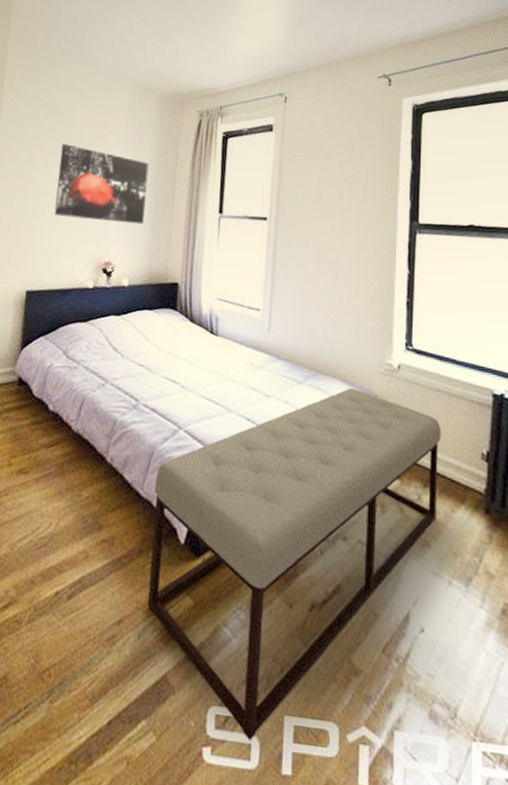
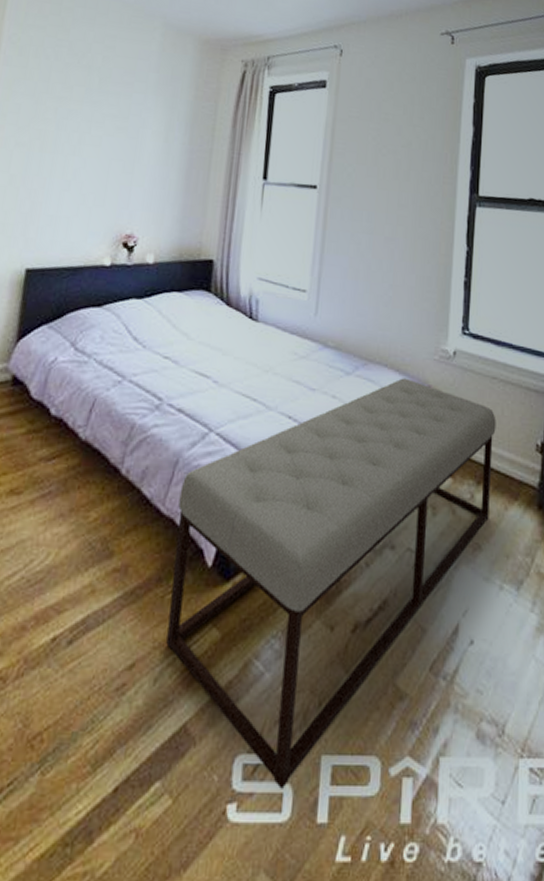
wall art: present [54,144,149,225] -> none [64,91,183,191]

